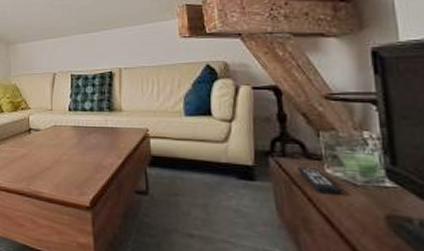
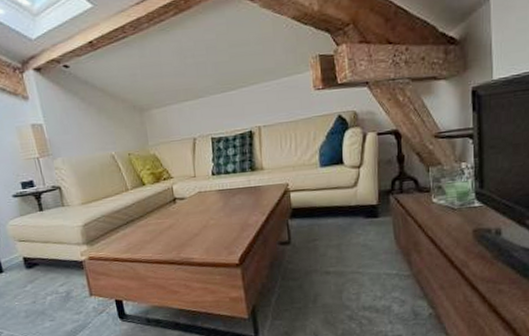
remote control: present [296,167,341,196] -> none [411,199,443,220]

